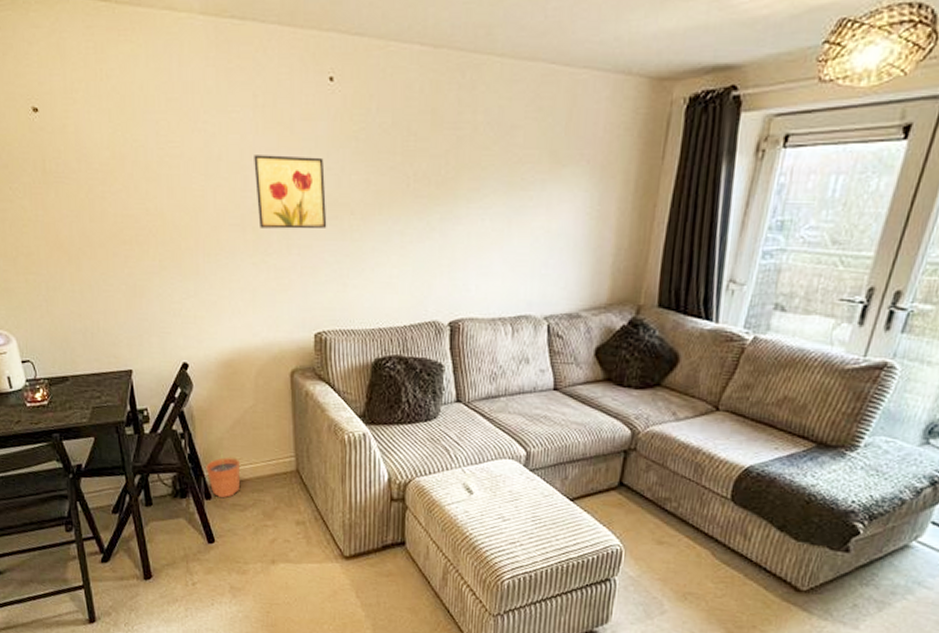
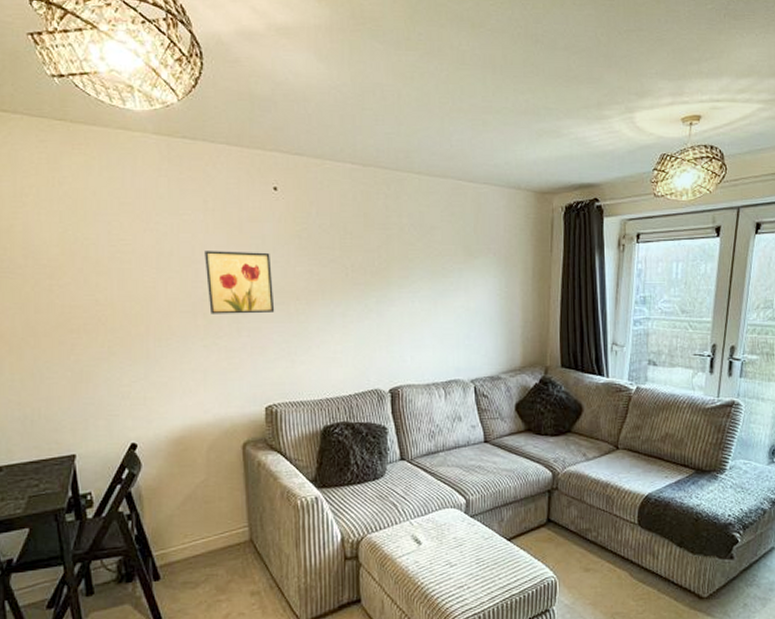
plant pot: present [206,450,241,497] -> none [154,528,192,576]

